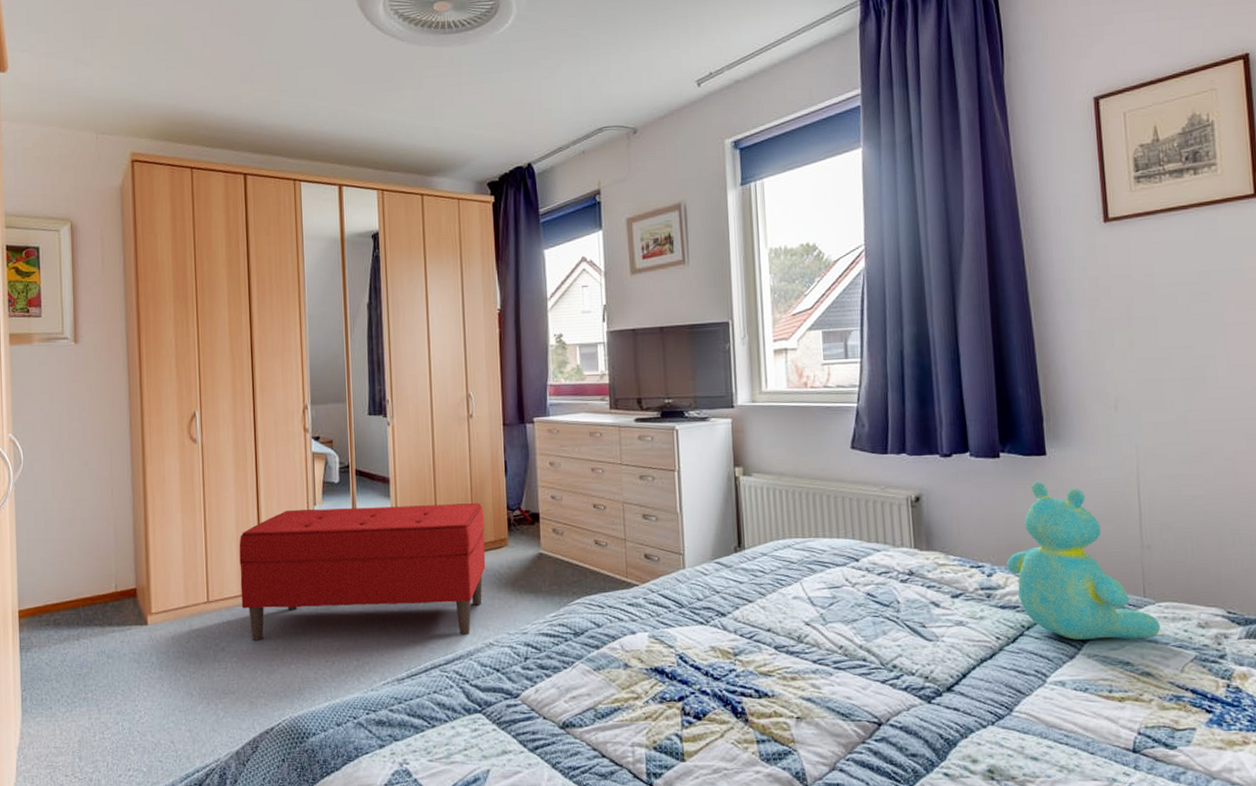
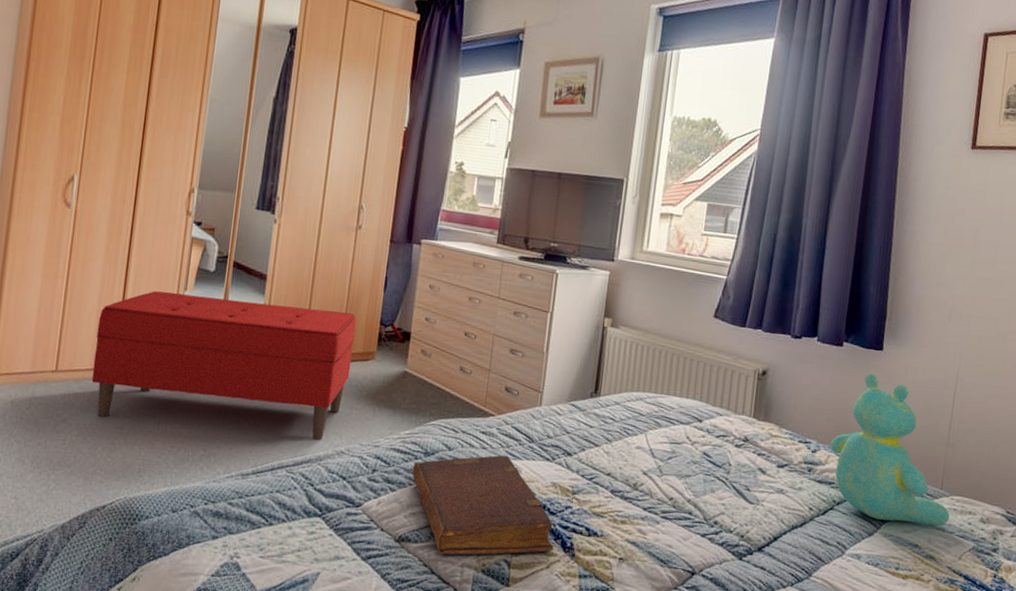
diary: none [564,624,725,736] -> present [412,455,554,555]

